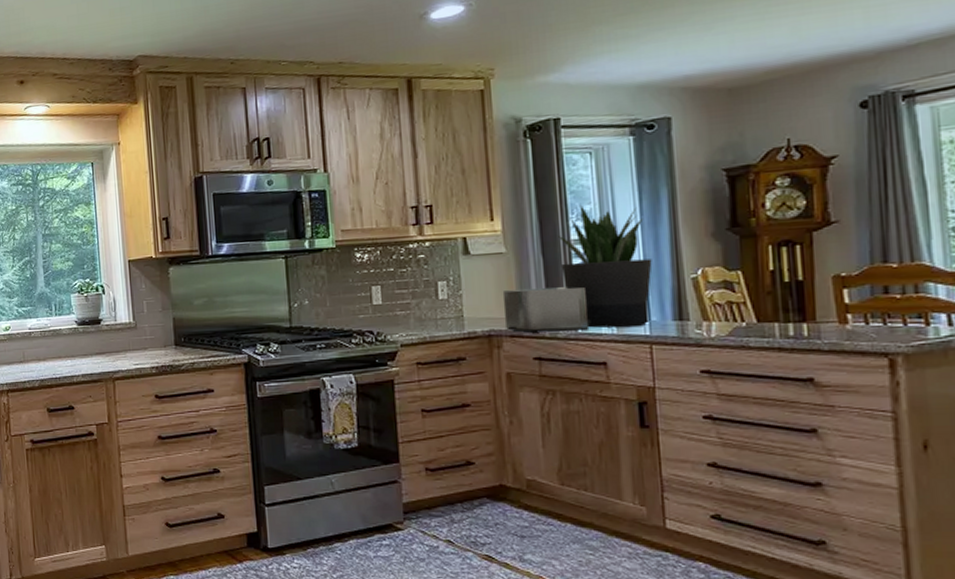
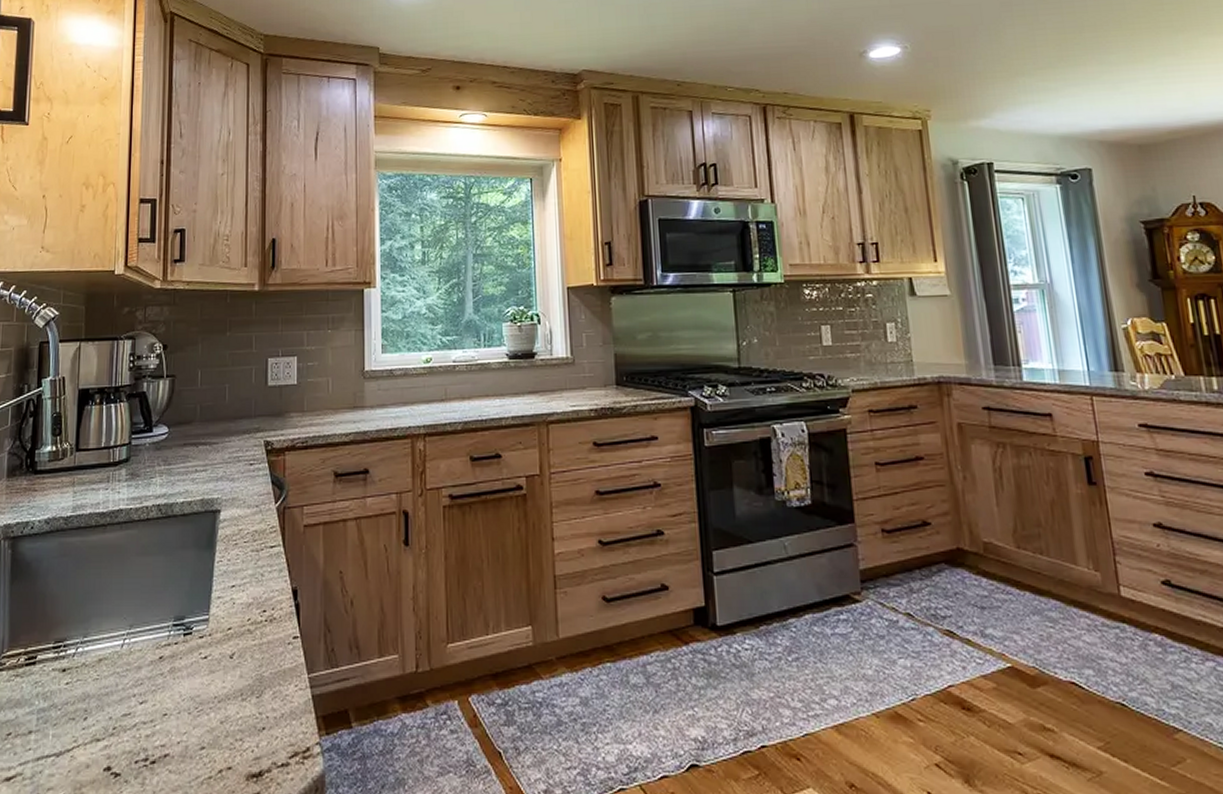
toaster: present [502,286,591,333] -> none [949,332,1035,380]
planter: present [558,204,652,328] -> none [999,249,1088,377]

